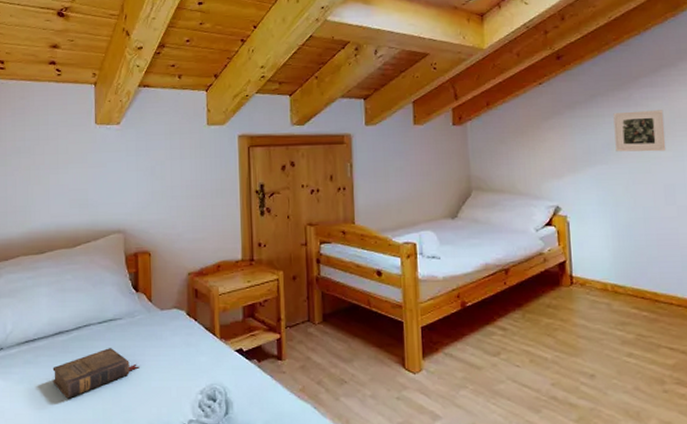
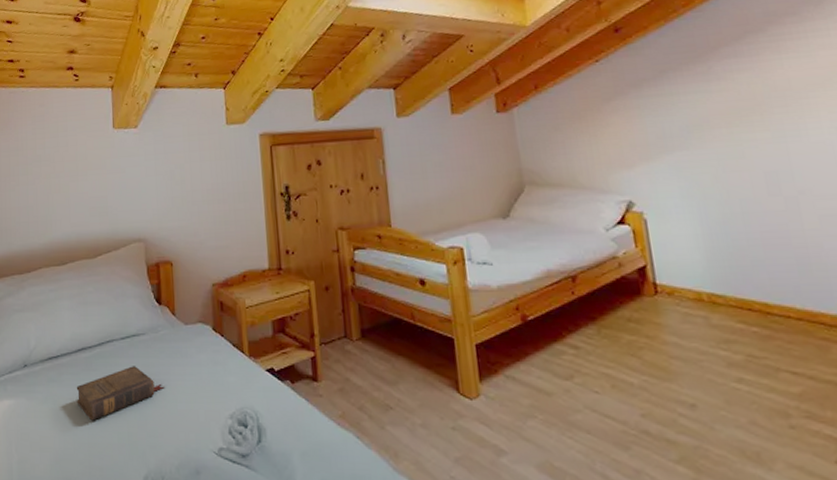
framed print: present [613,110,667,152] -> none [690,83,763,135]

